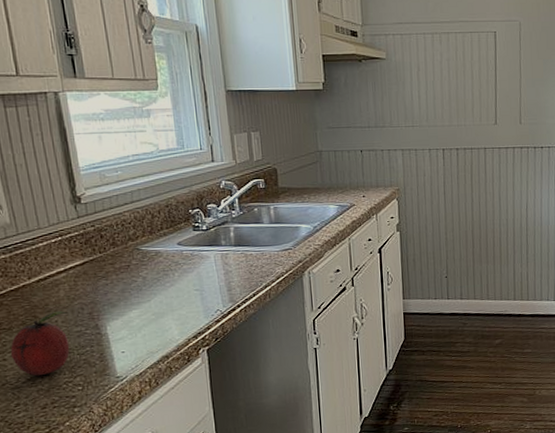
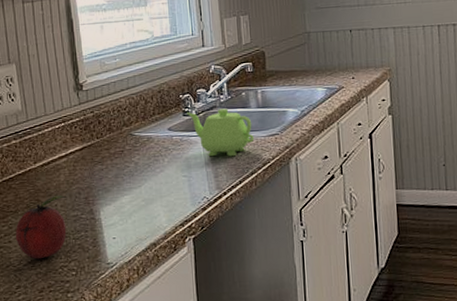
teapot: none [197,223,268,271] -> present [187,108,254,157]

